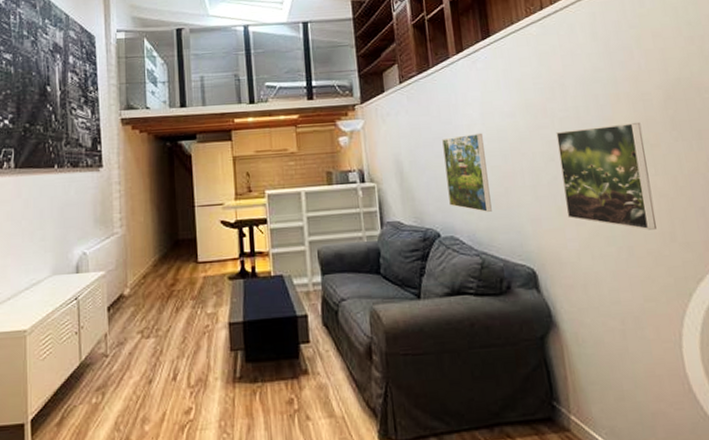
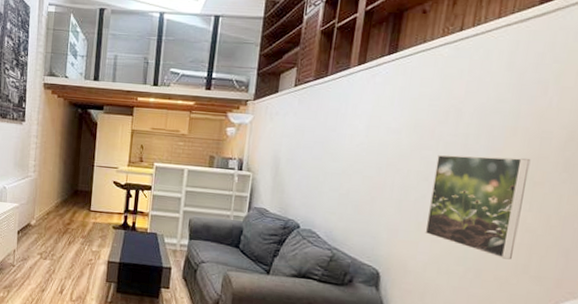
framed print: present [442,132,492,212] -> none [315,143,364,215]

